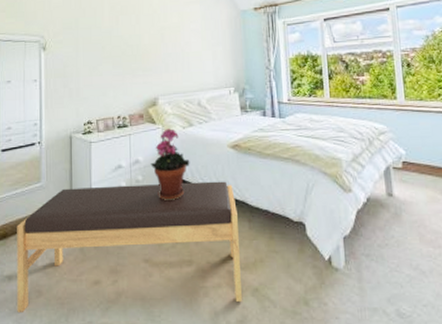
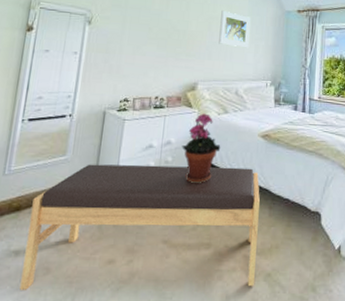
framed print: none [173,18,206,56] -> present [219,10,251,48]

